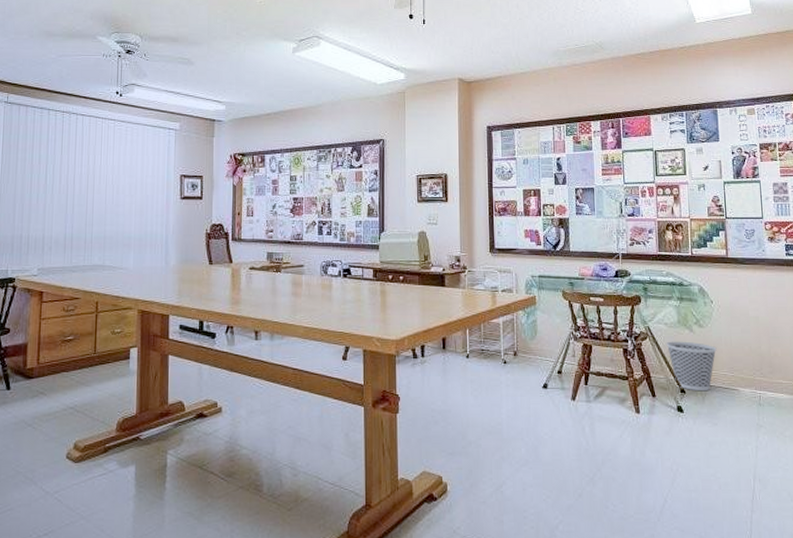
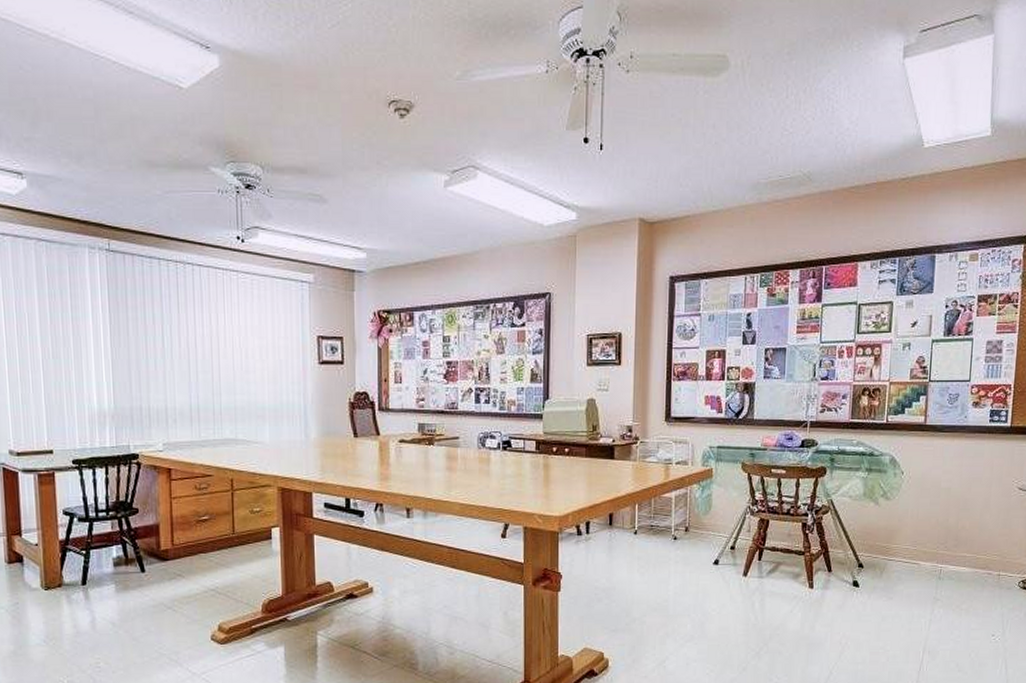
wastebasket: present [666,341,717,392] -> none [848,514,902,566]

